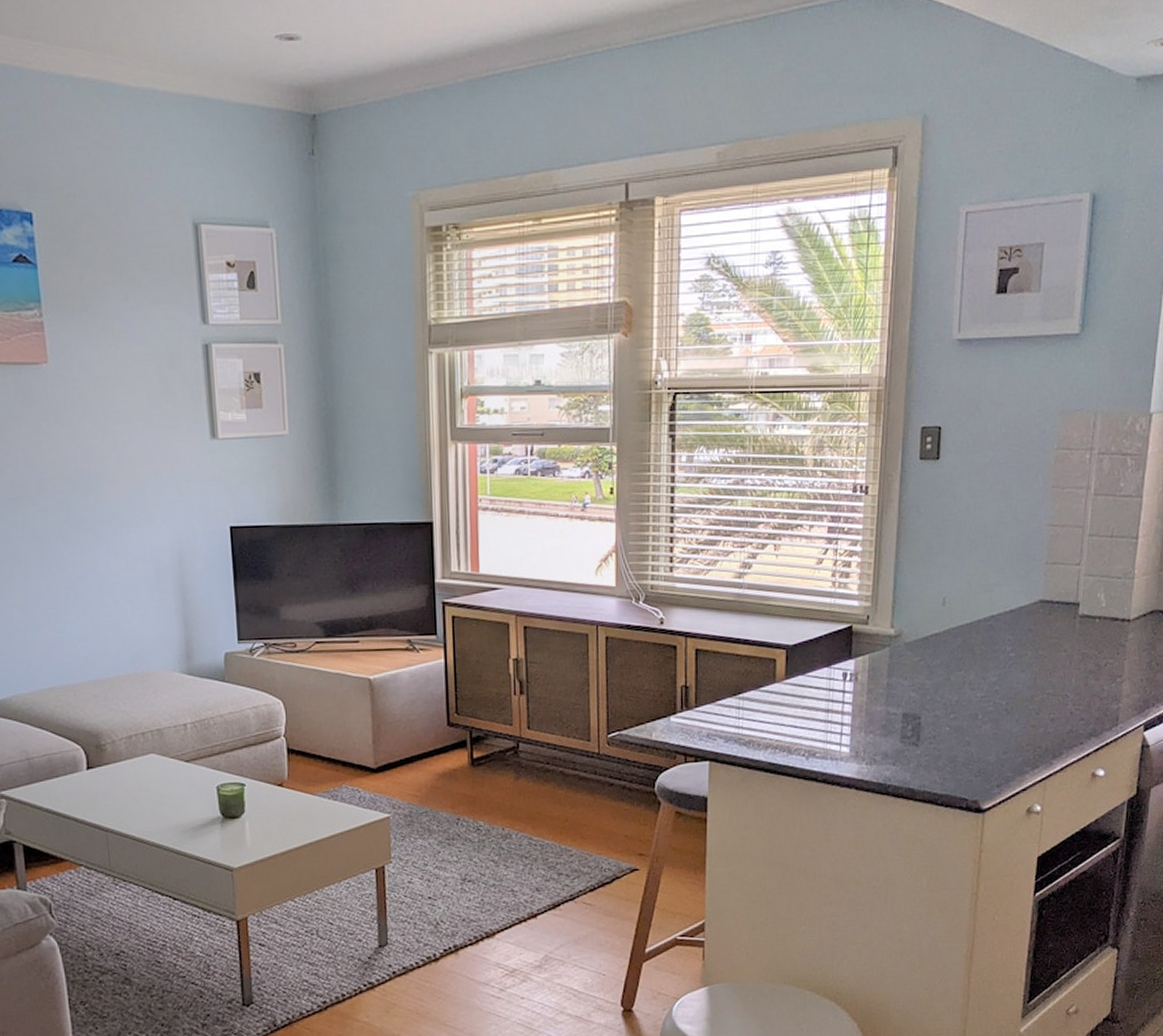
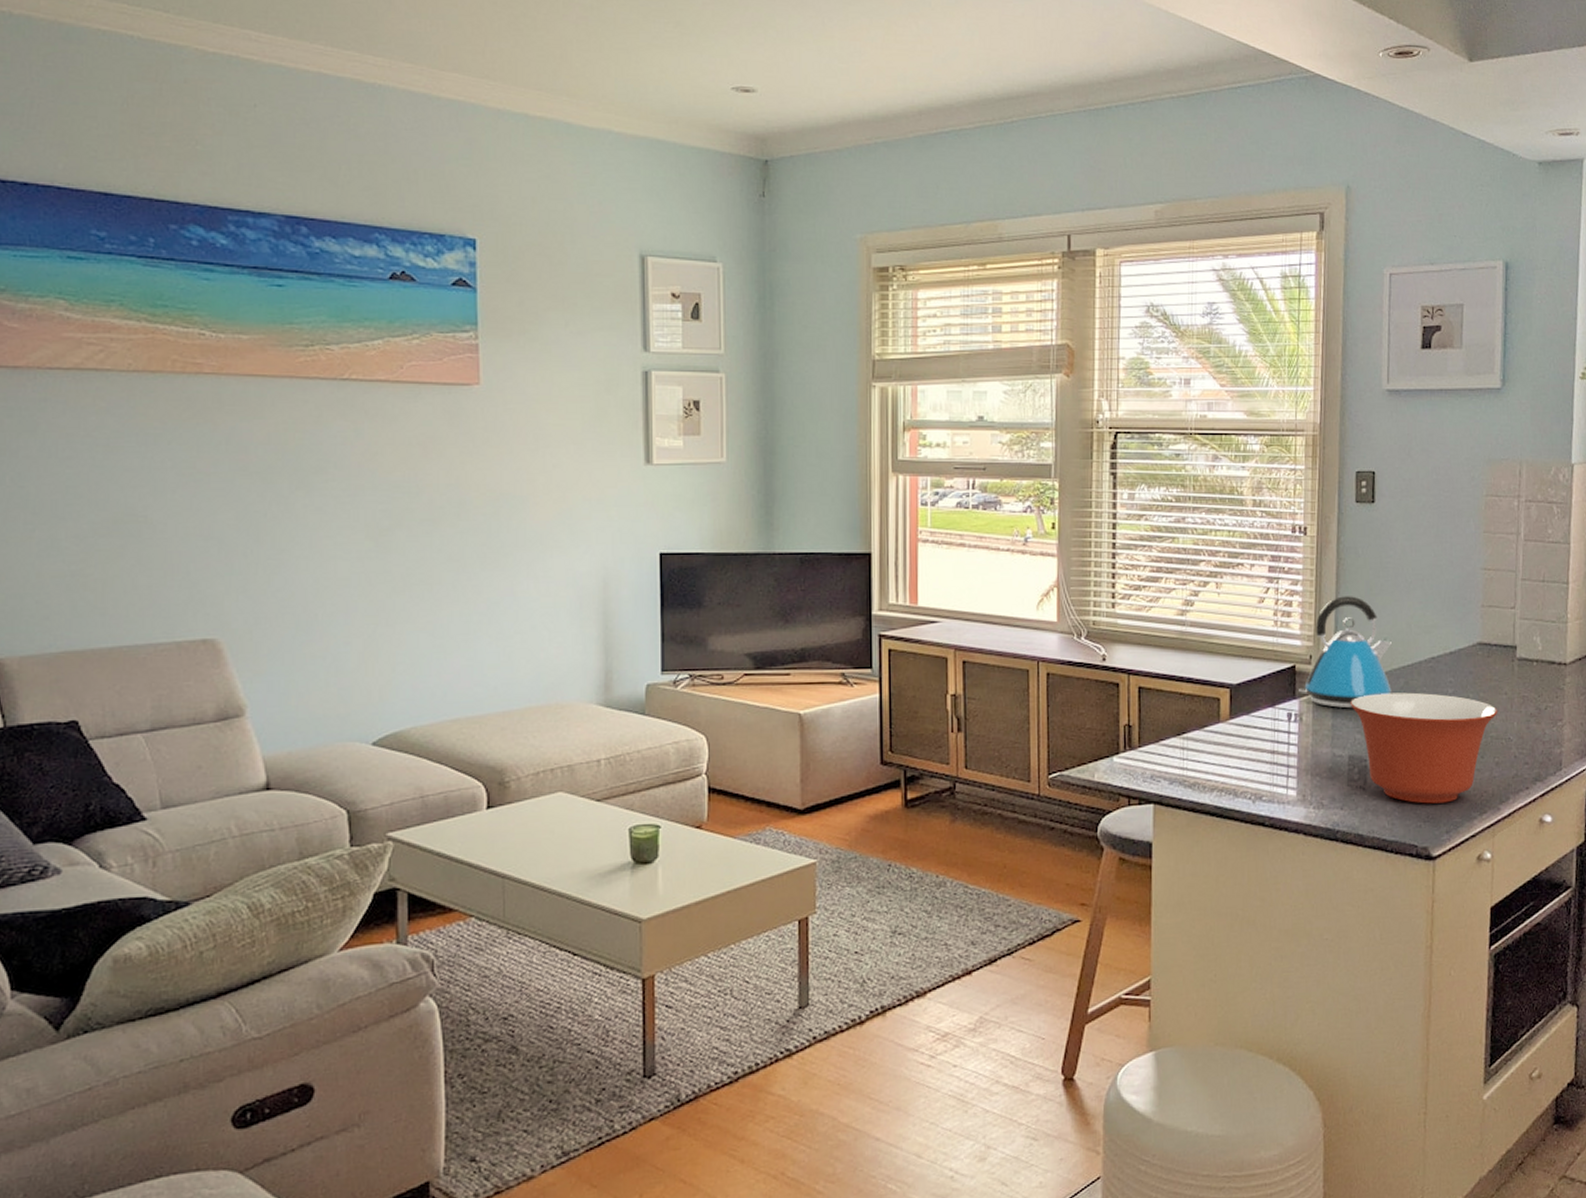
kettle: none [855,555,951,668] -> present [1299,596,1392,709]
mixing bowl: none [907,651,1056,759] -> present [1350,692,1498,804]

